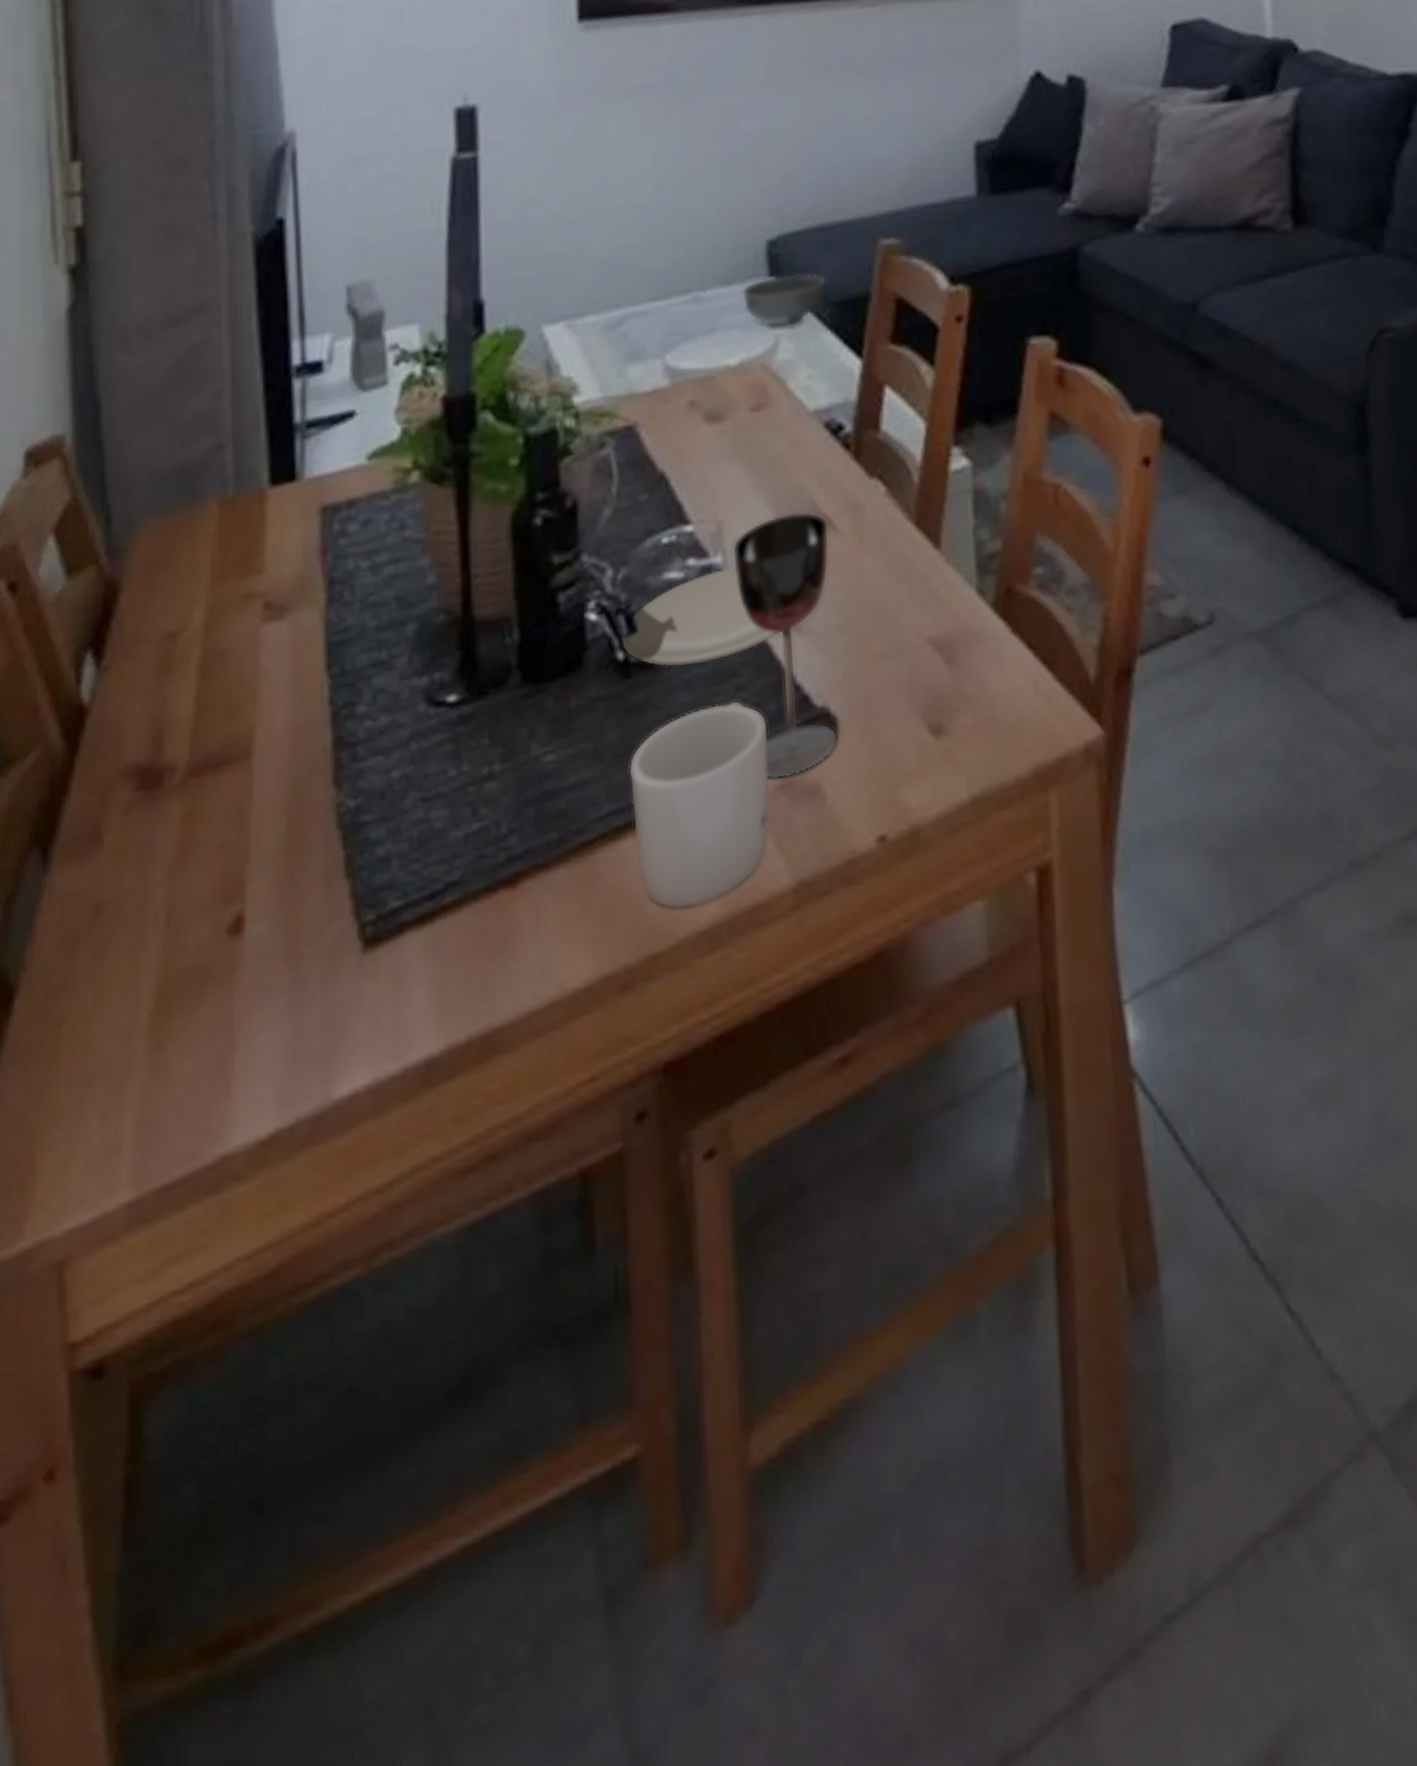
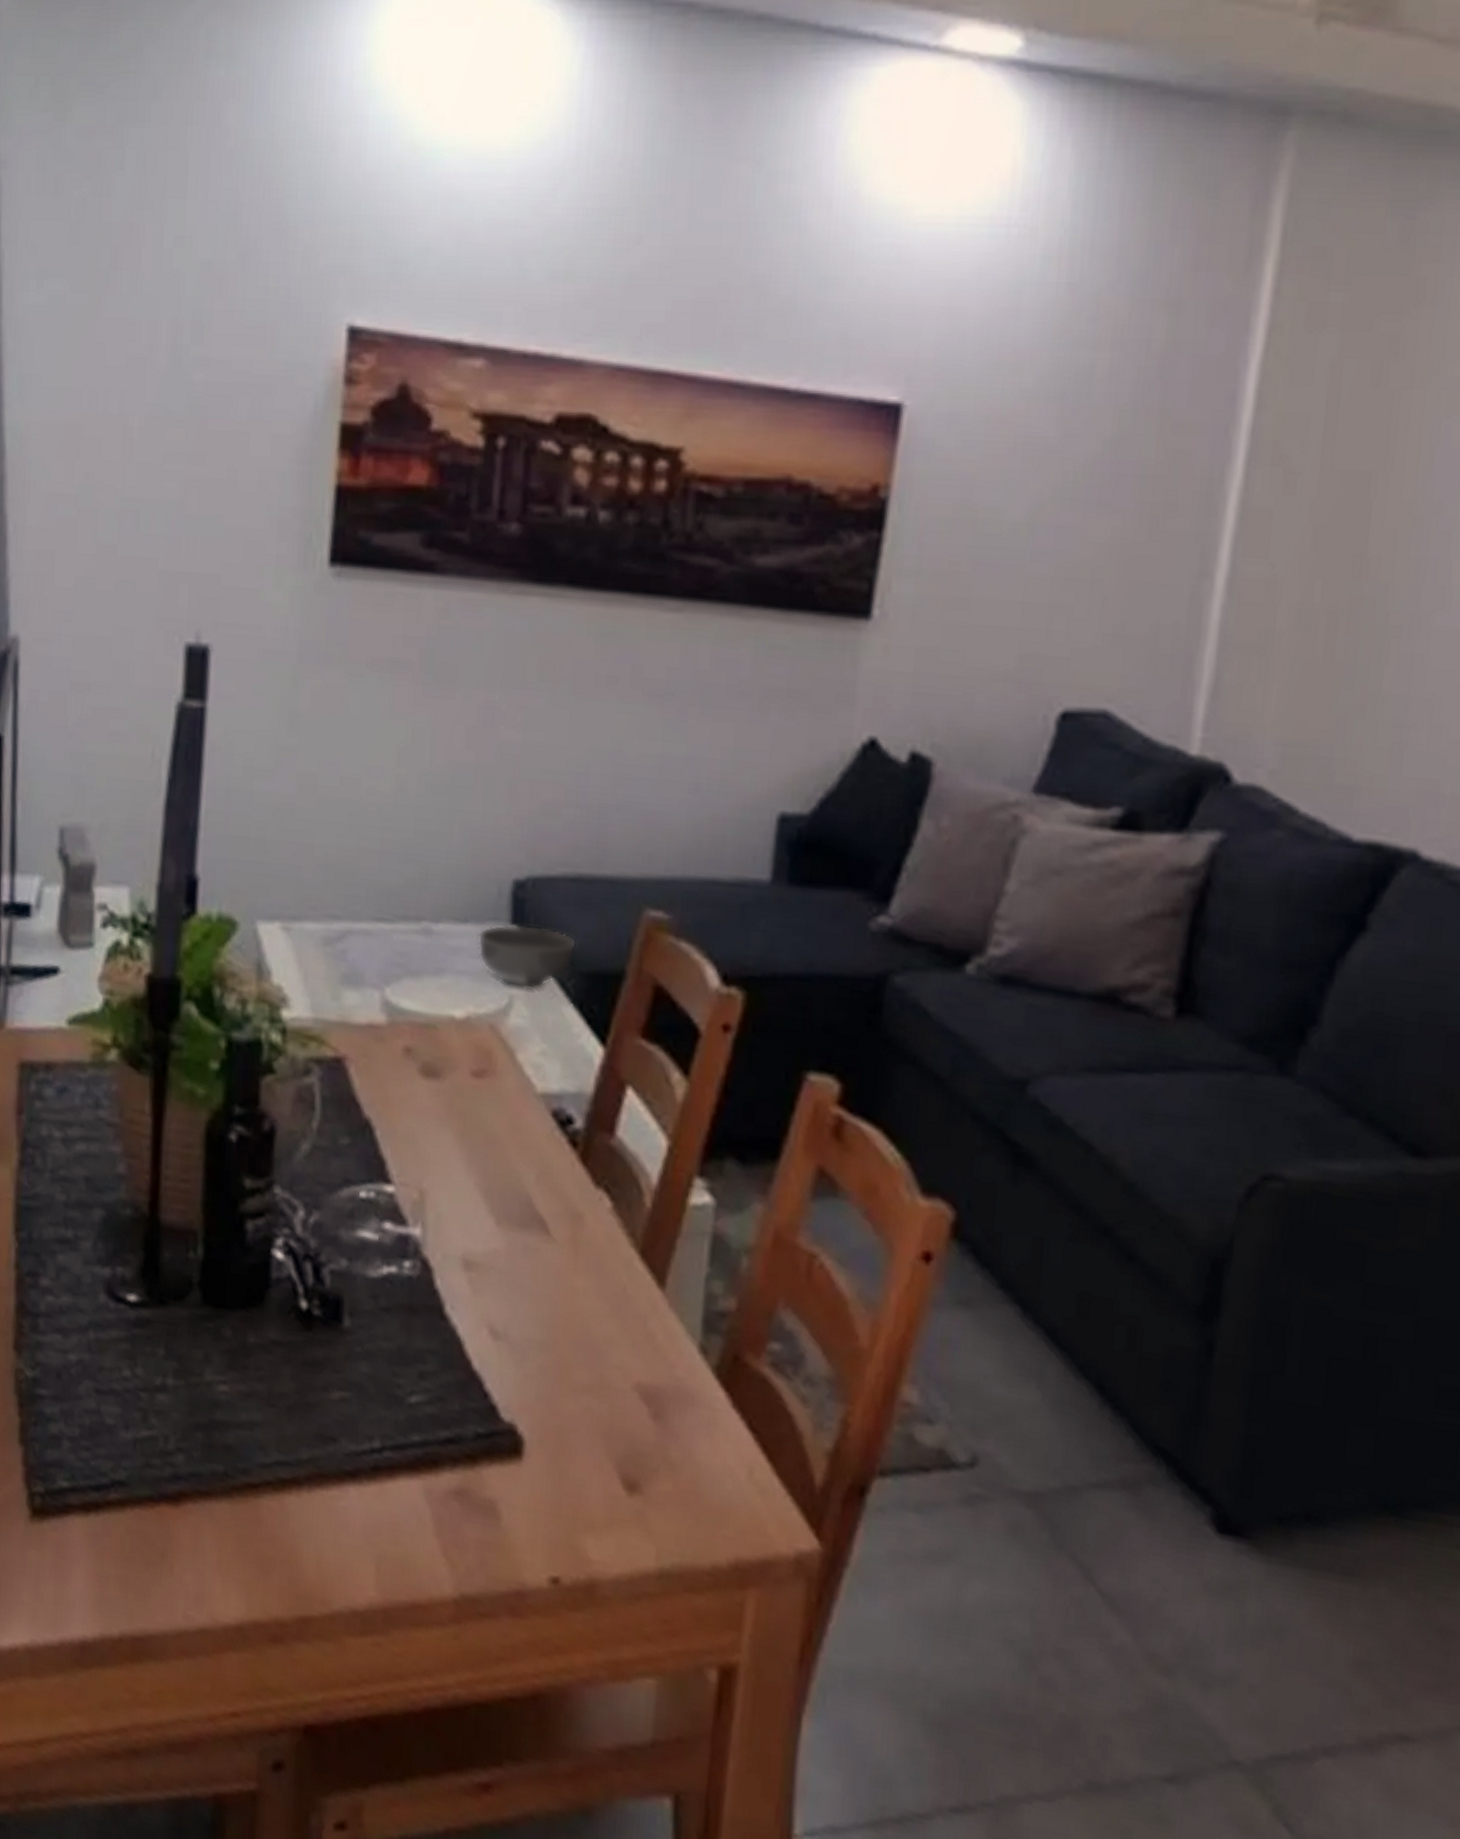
plate: present [622,565,781,667] -> none [307,1242,475,1340]
mug: present [629,700,770,909] -> none [299,1384,449,1585]
wineglass: present [732,511,838,779] -> none [432,1201,543,1486]

